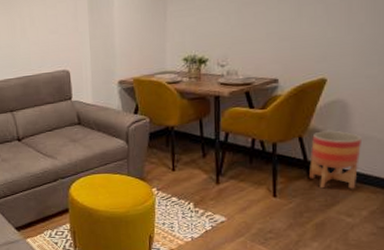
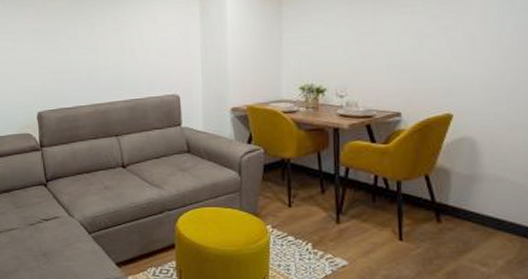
planter: present [309,130,361,189] -> none [438,170,493,235]

